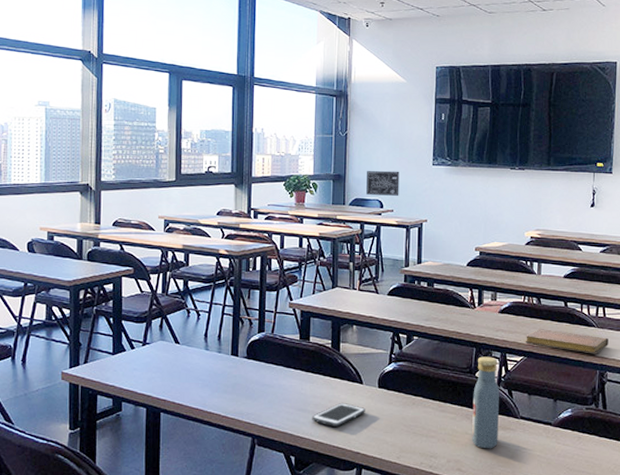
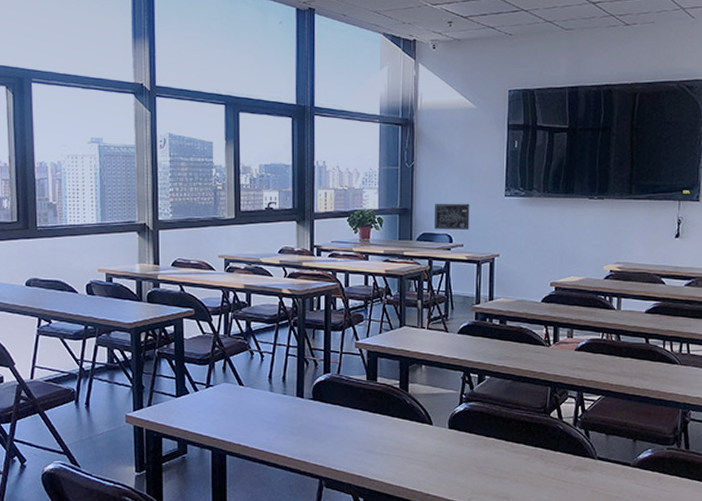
cell phone: present [312,402,365,427] -> none [380,443,435,468]
vodka: present [472,356,500,449] -> none [546,396,576,490]
notebook: present [526,329,608,354] -> none [604,367,692,393]

